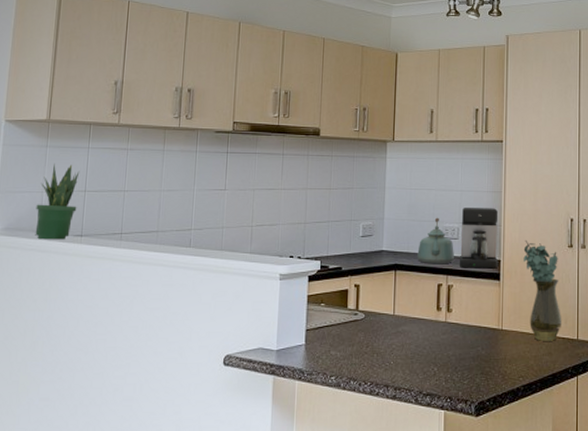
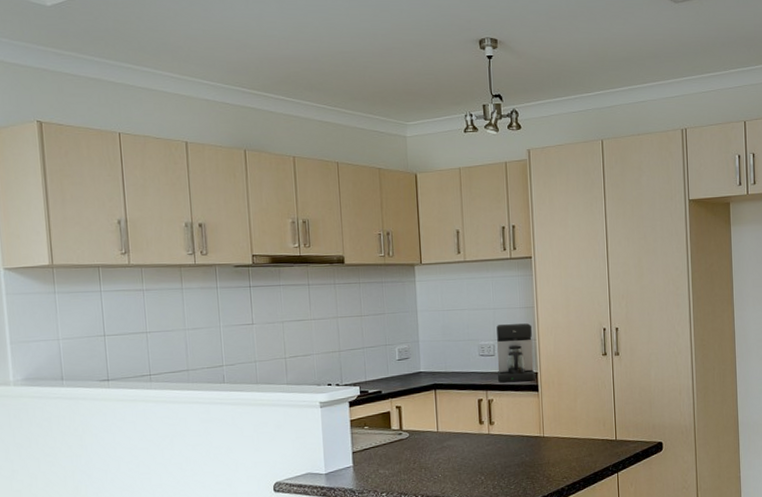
planter: present [35,163,80,240] -> none [54,309,99,387]
kettle: present [417,217,455,264] -> none [455,336,493,382]
vase: present [523,241,561,341] -> none [559,352,600,444]

